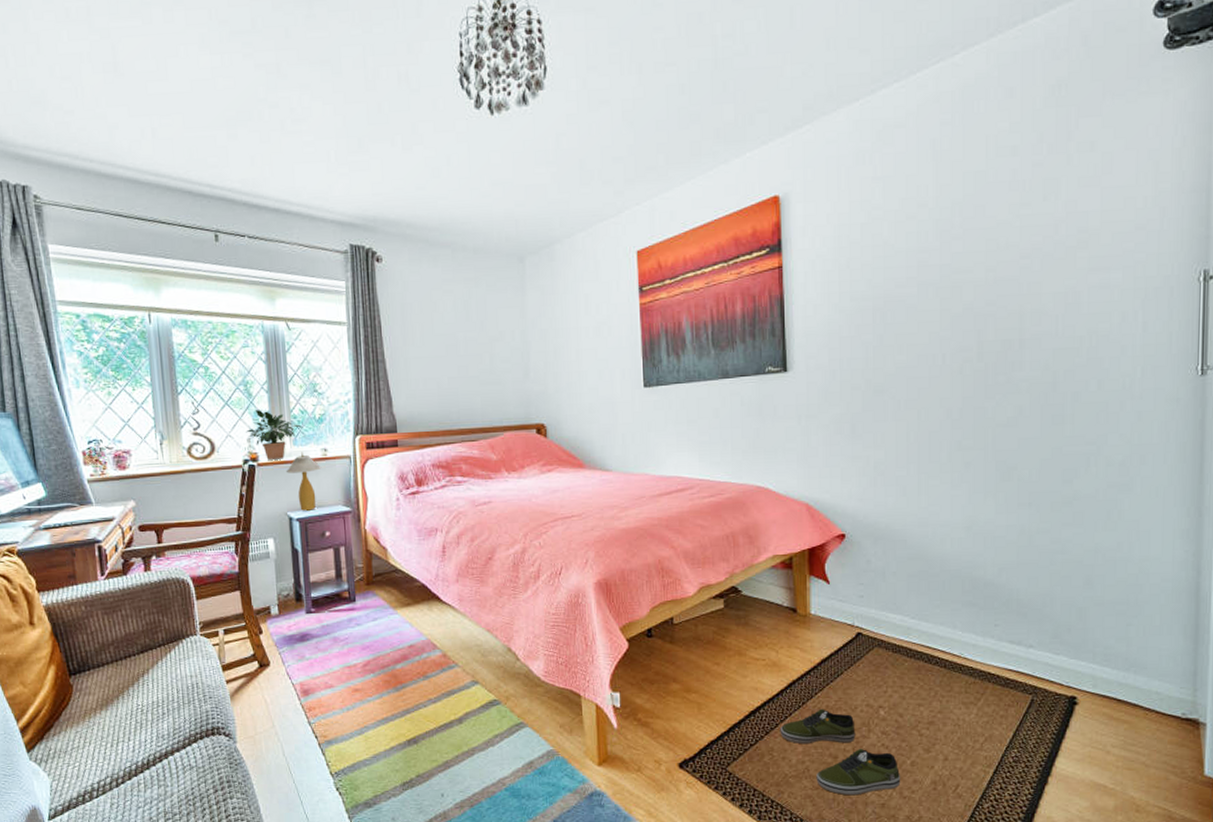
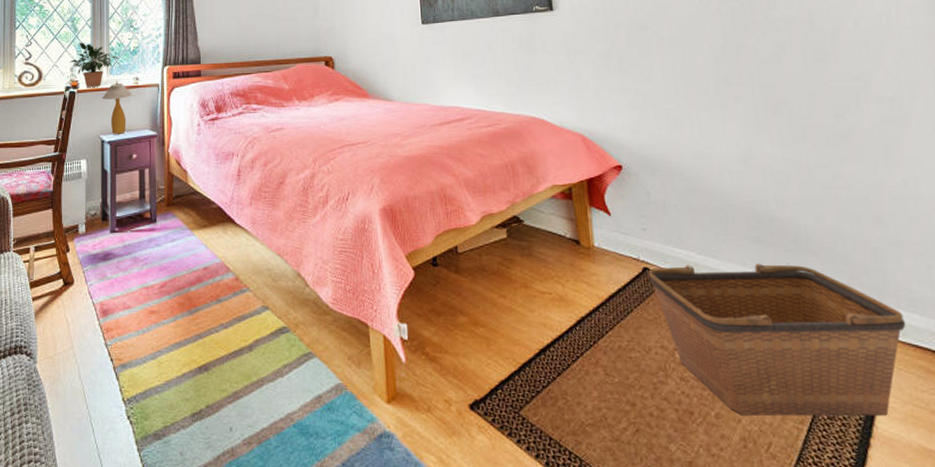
shoe: present [780,708,900,796] -> none [572,349,706,451]
bicycle basket: none [861,625,1098,762] -> present [648,263,906,416]

